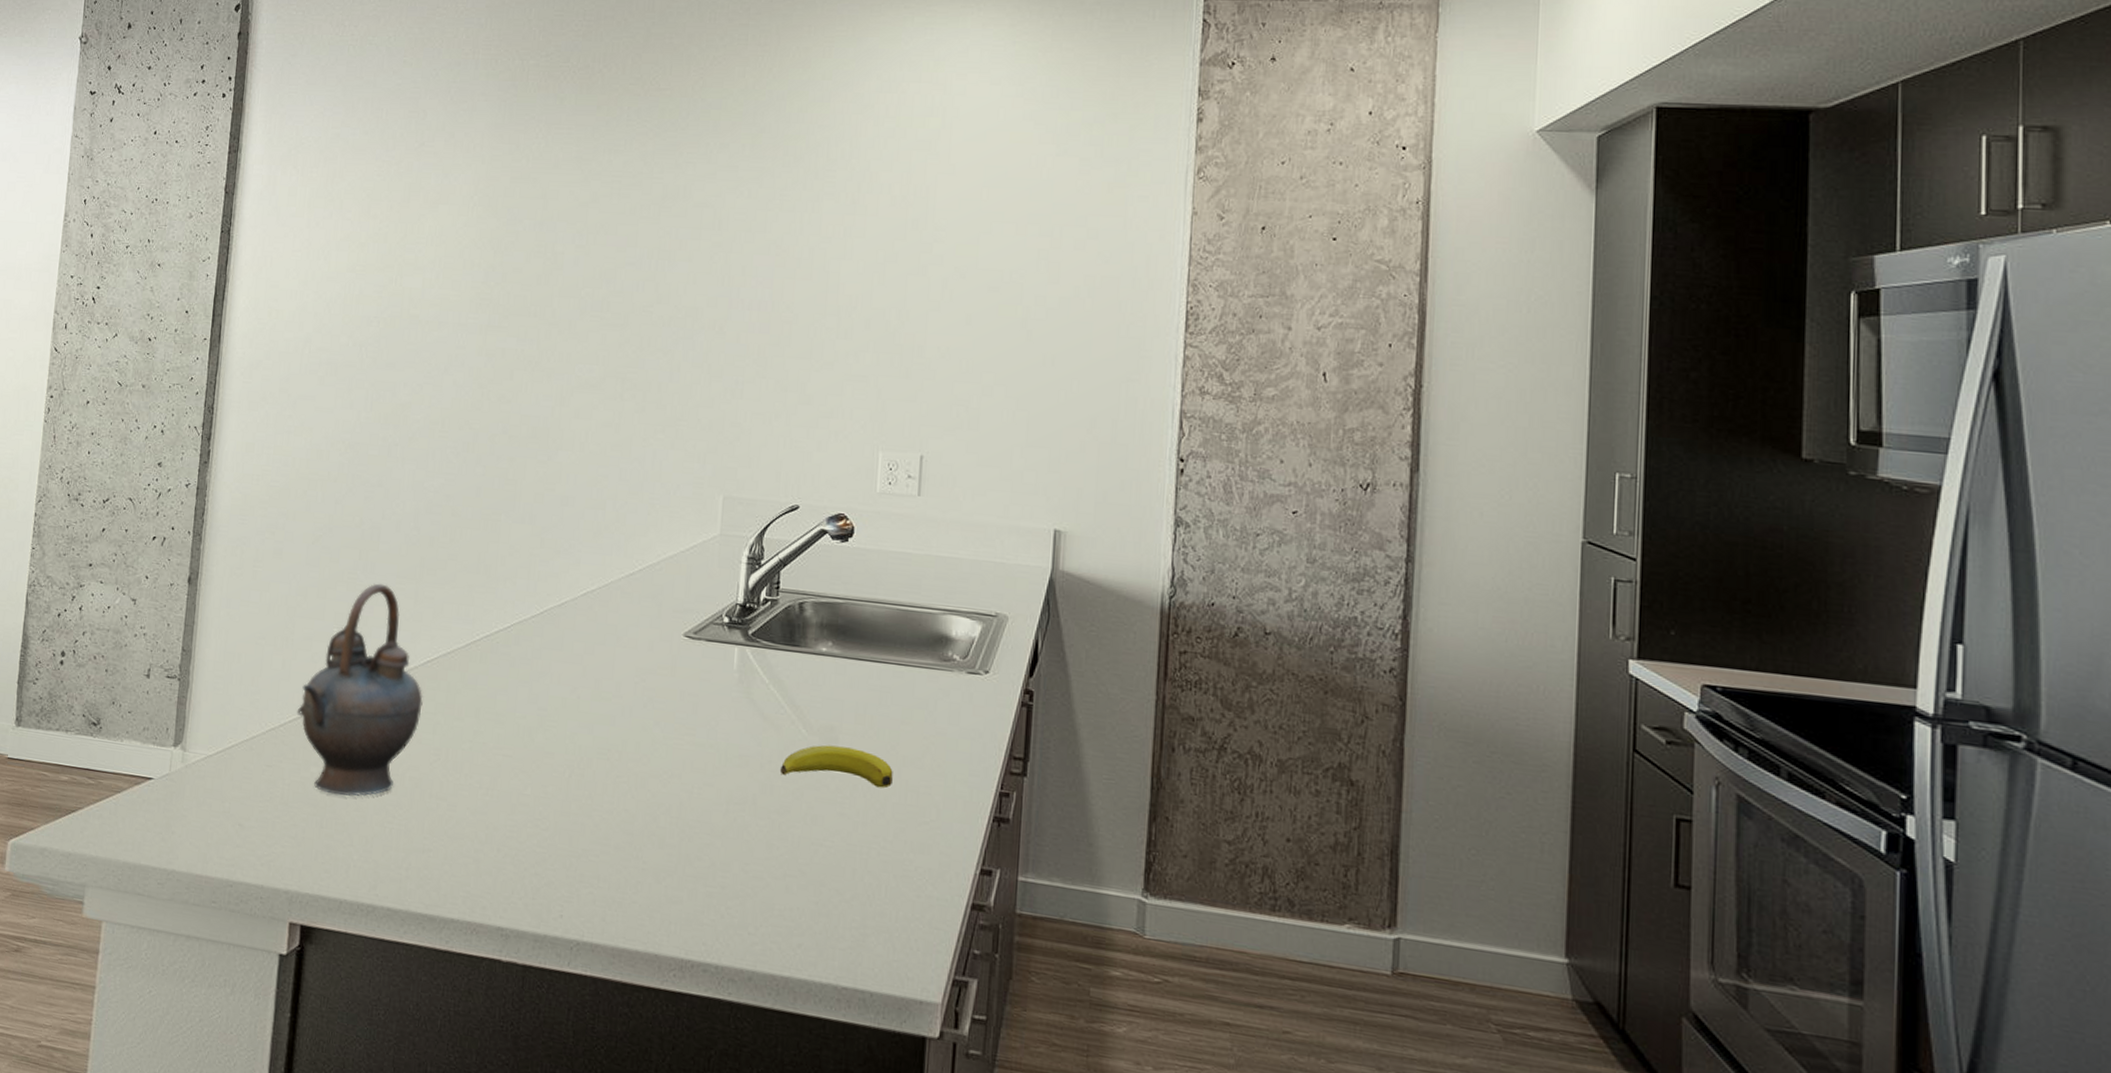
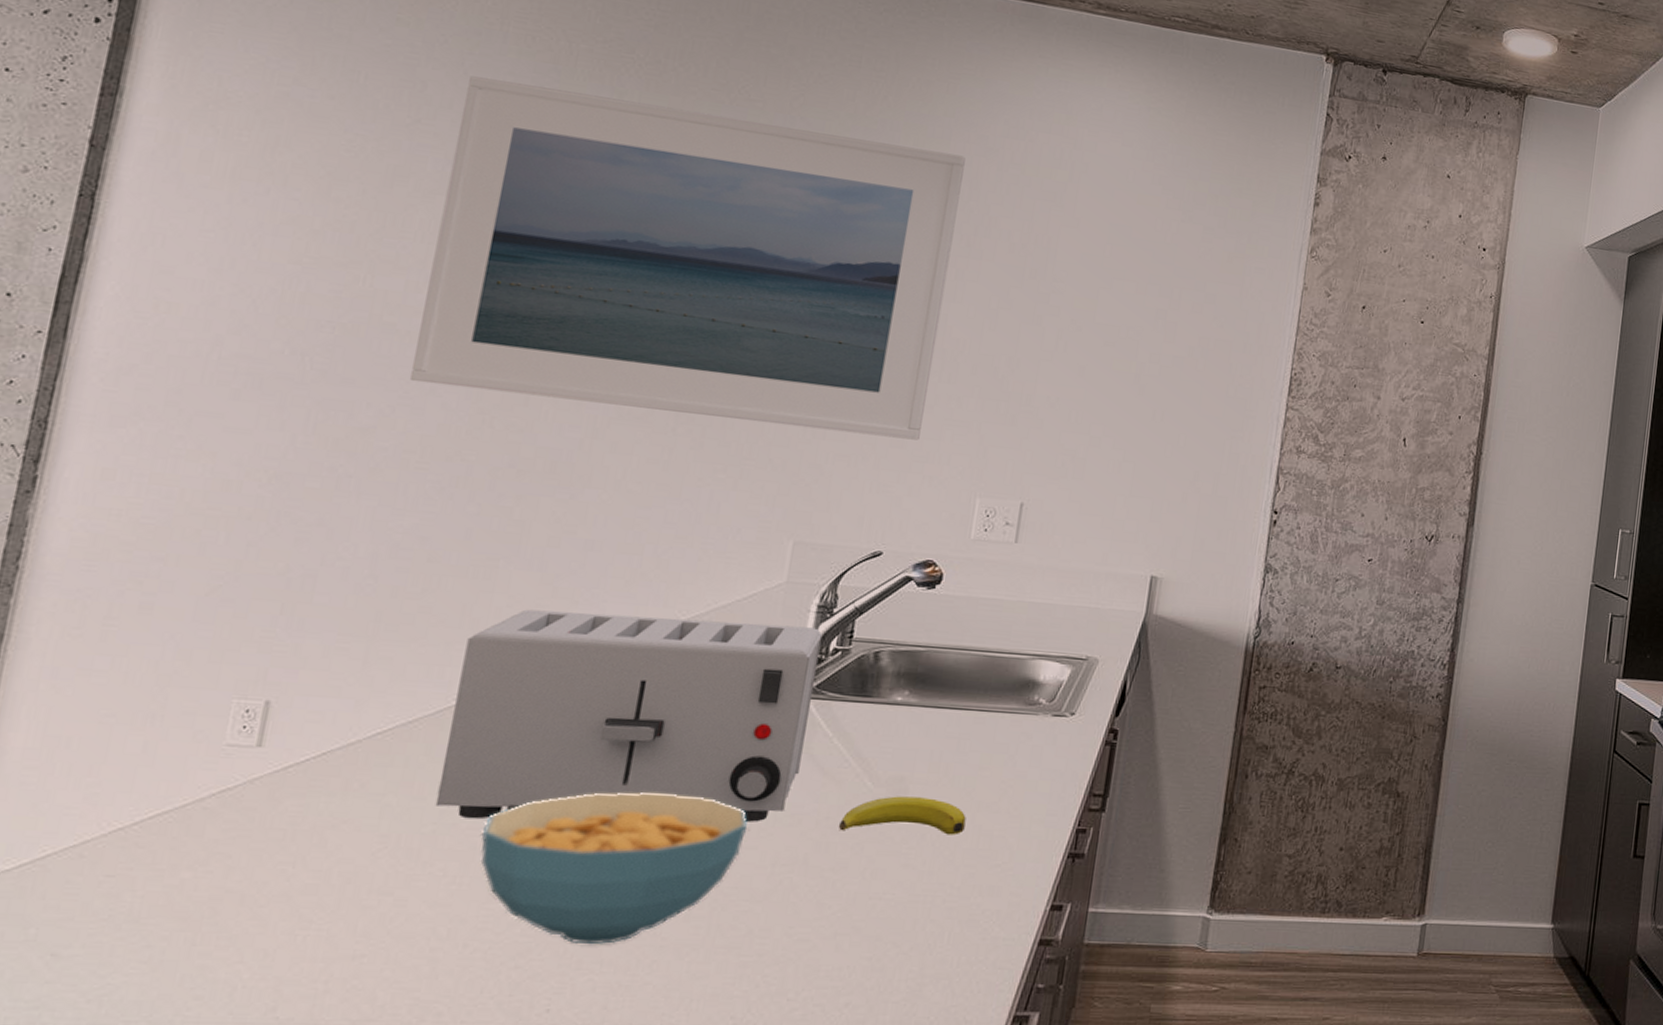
teapot: present [296,583,423,797] -> none [162,642,368,903]
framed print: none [430,101,845,397] -> present [409,76,966,441]
toaster: none [470,557,754,761] -> present [435,609,823,822]
cereal bowl: none [504,723,704,862] -> present [480,792,747,945]

